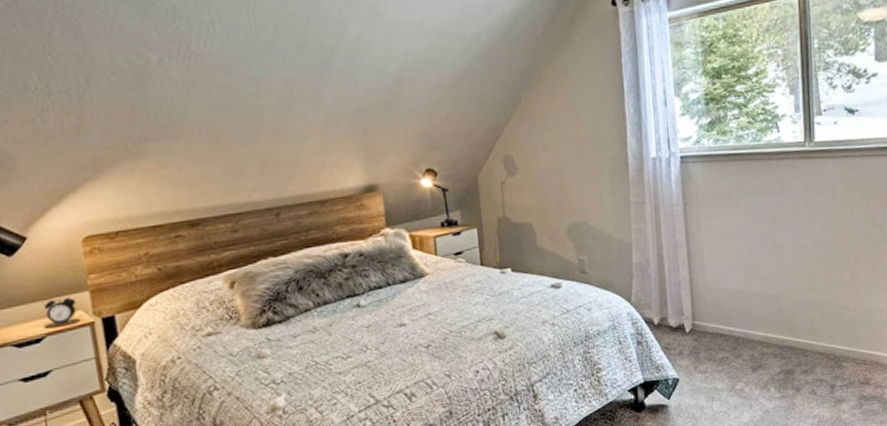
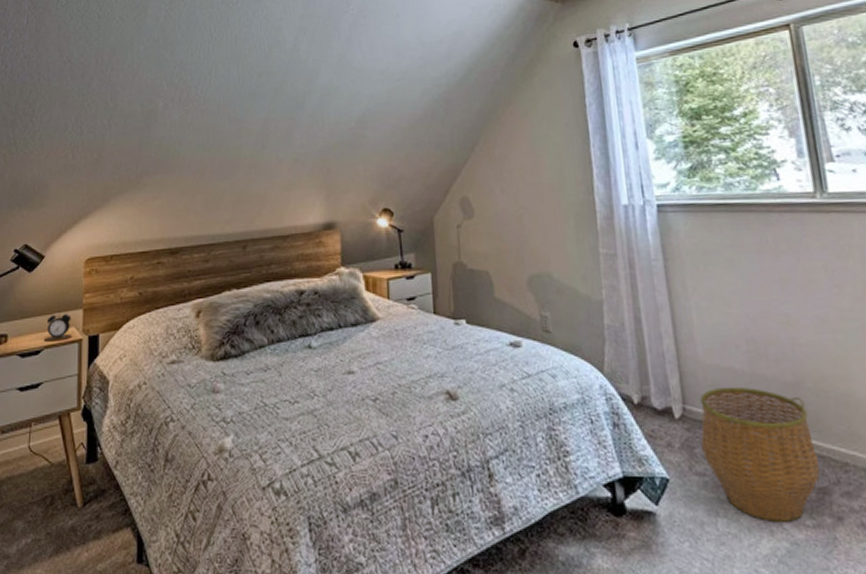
basket: none [705,302,788,399] -> present [700,386,820,522]

